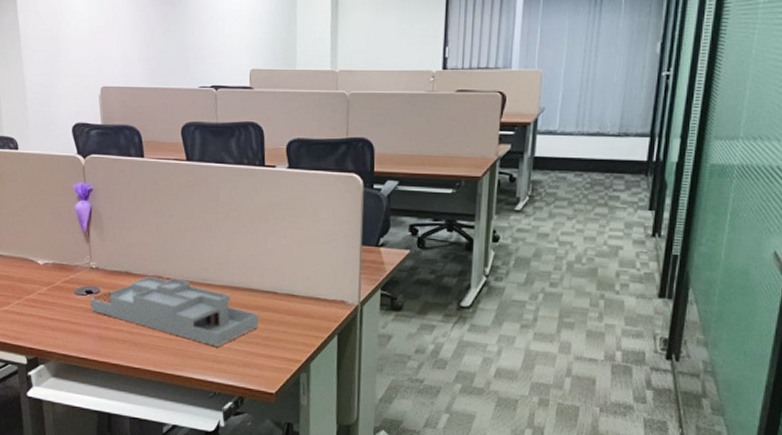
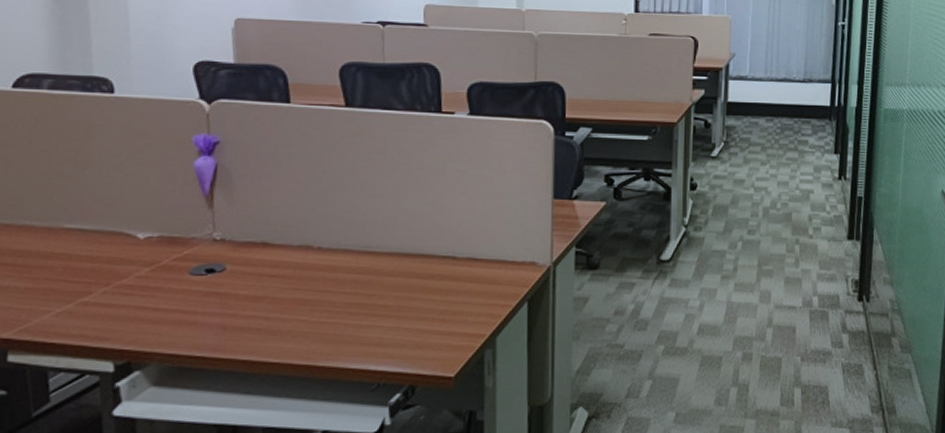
desk organizer: present [90,277,259,347] -> none [212,247,434,327]

